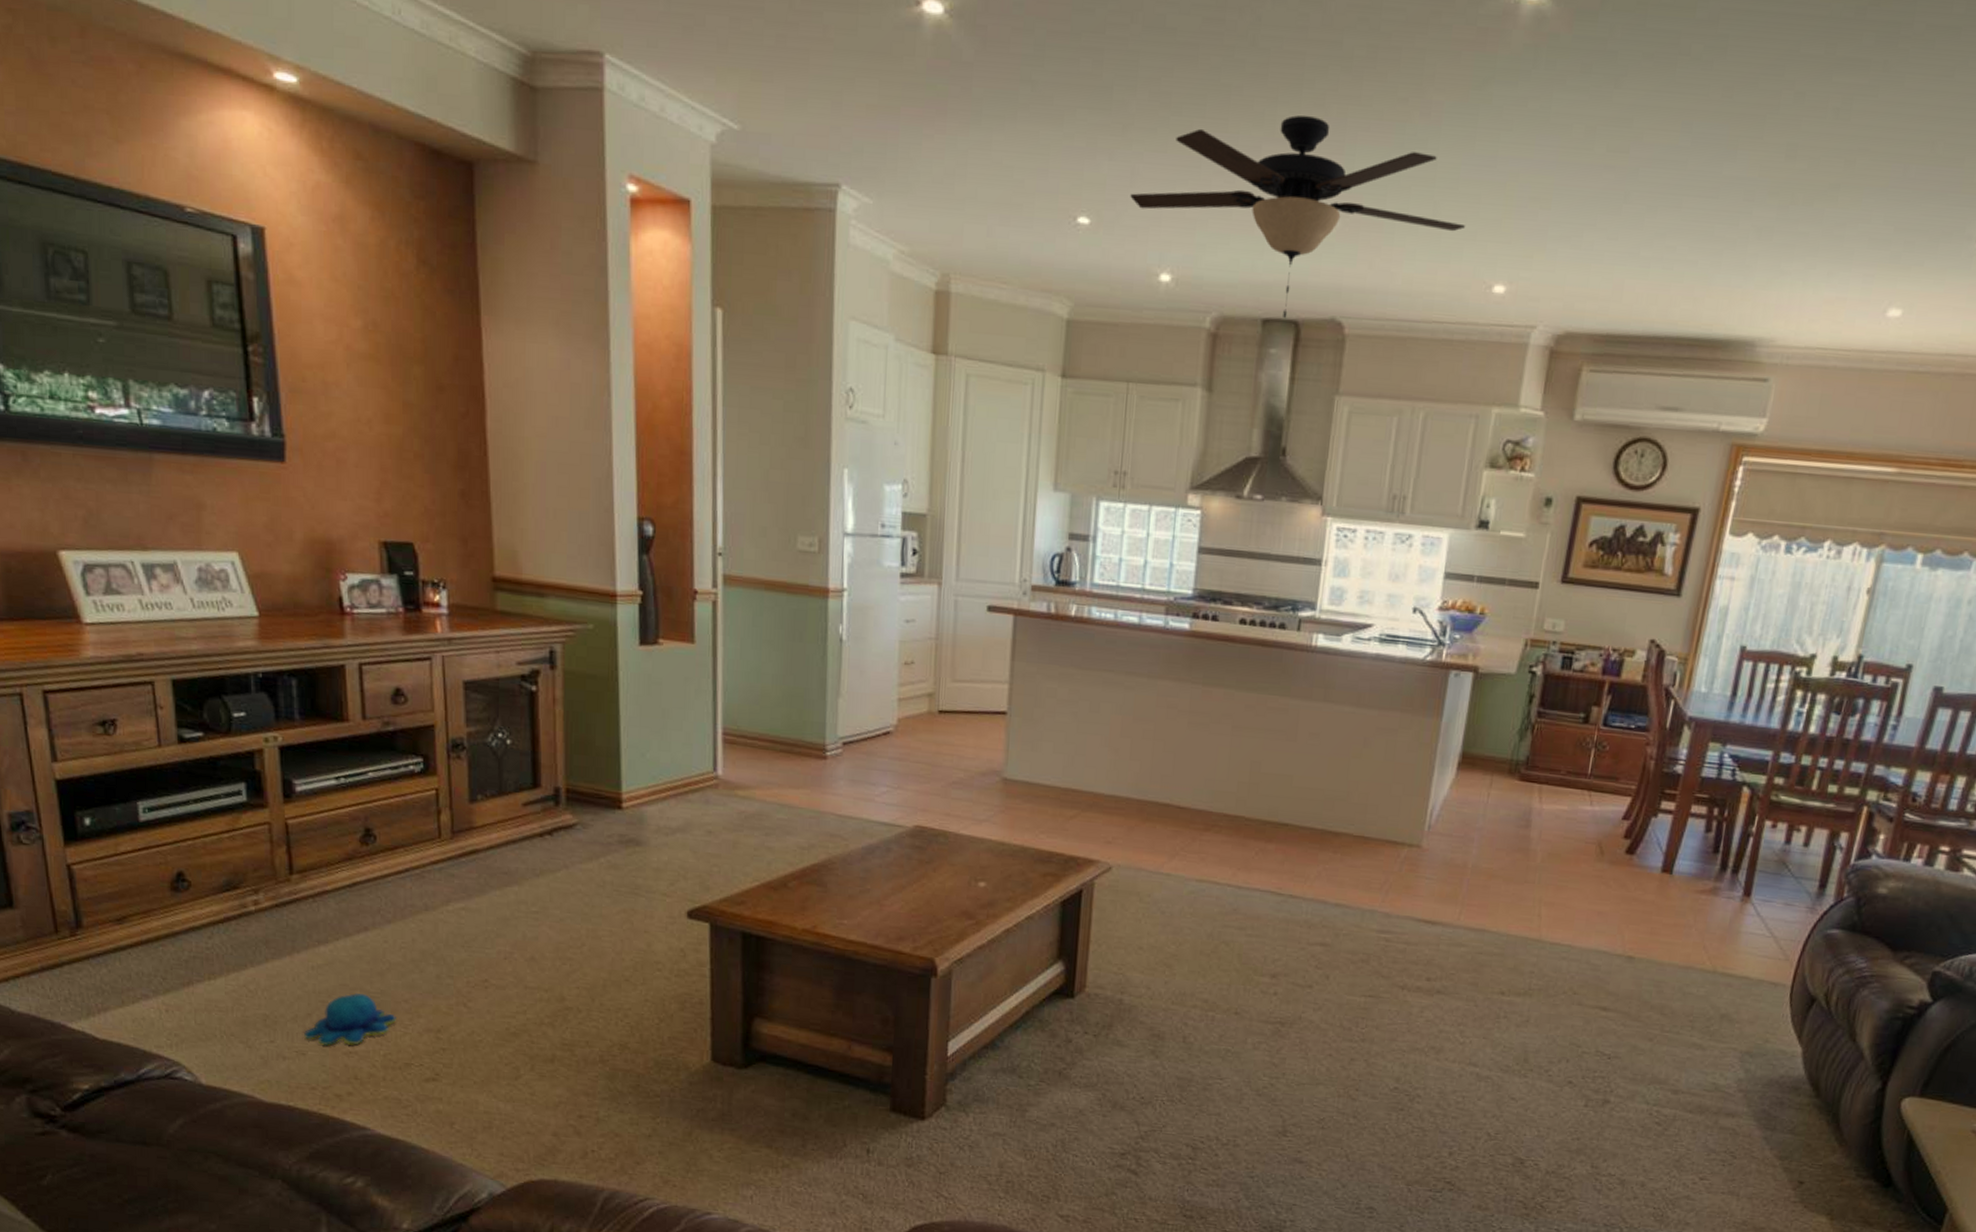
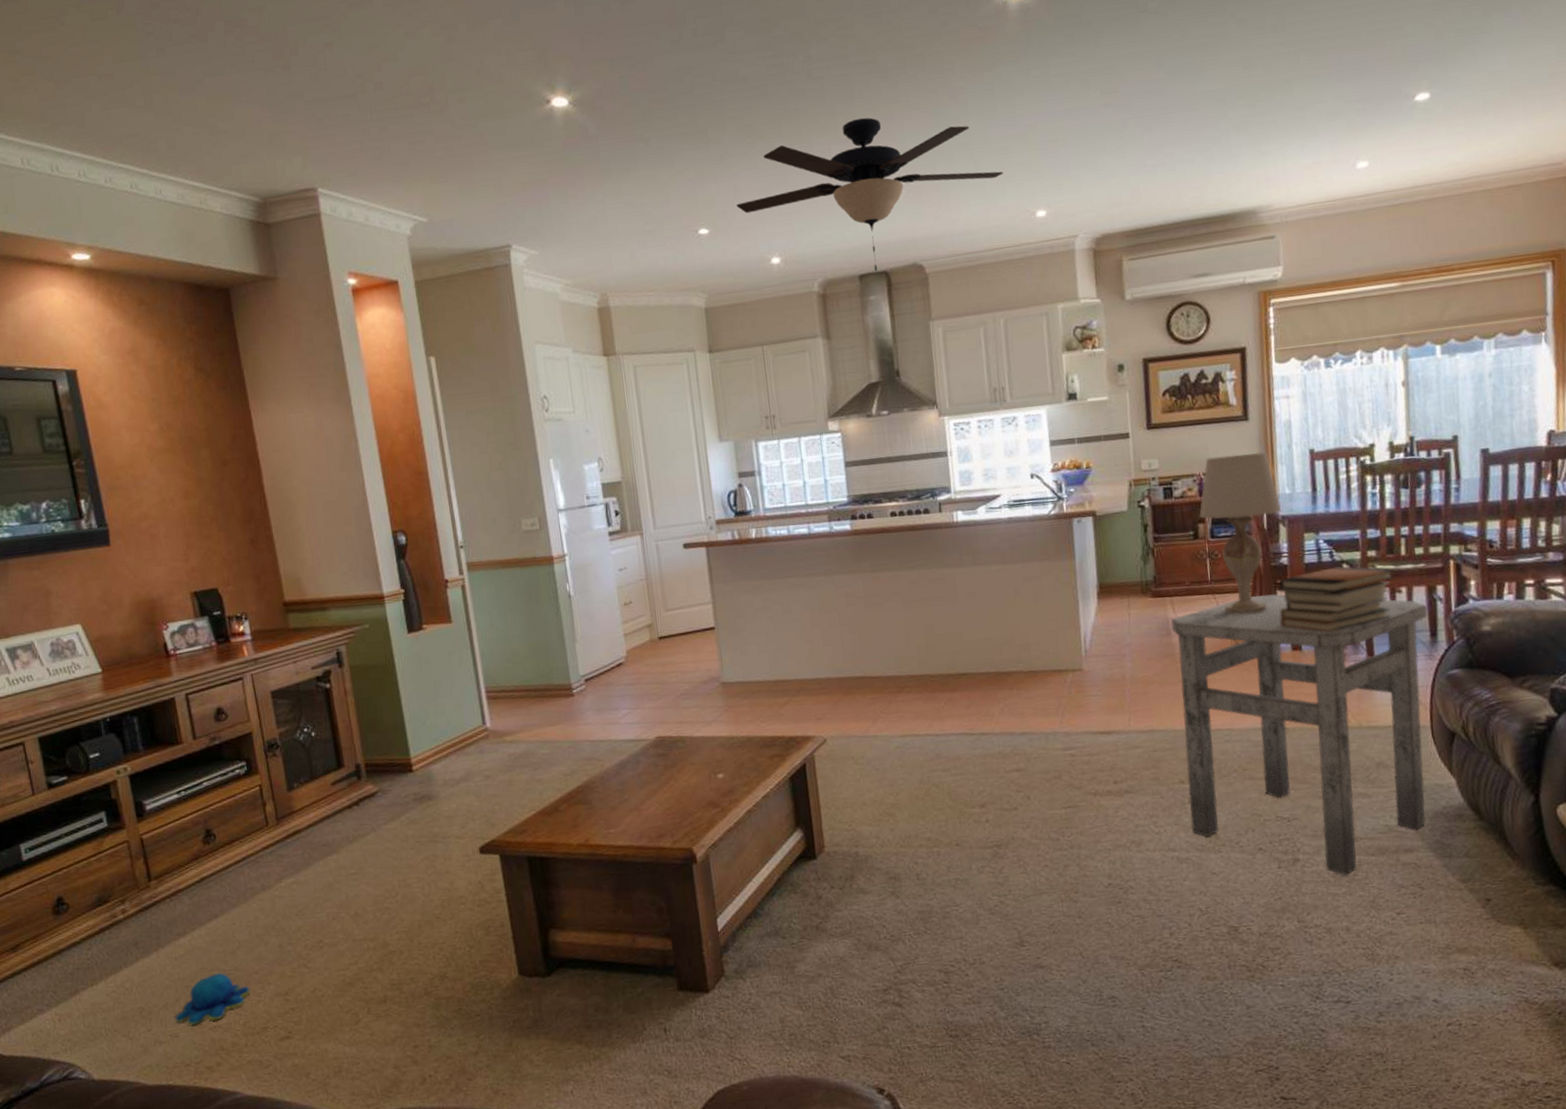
side table: none [1499,802,1825,1129] -> present [1171,594,1428,876]
table lamp: none [1596,631,1693,822] -> present [1199,452,1281,614]
book stack: none [1656,786,1799,860] -> present [1278,566,1395,633]

